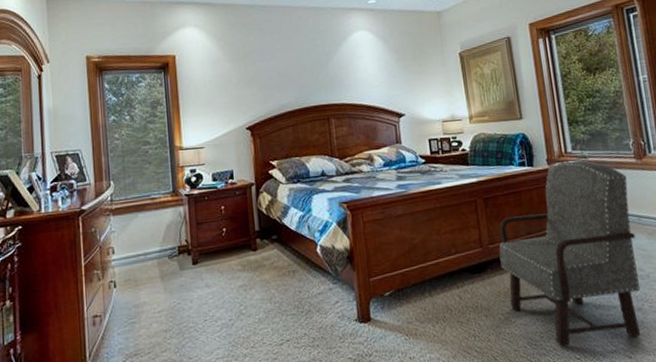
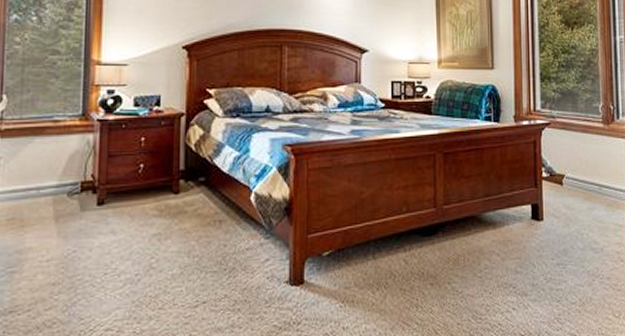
armchair: present [499,160,641,348] -> none [453,120,594,323]

